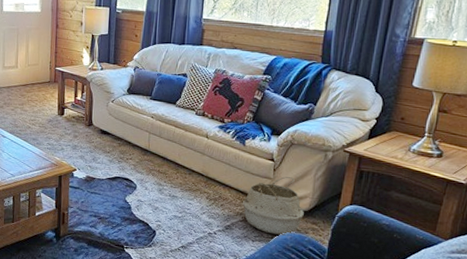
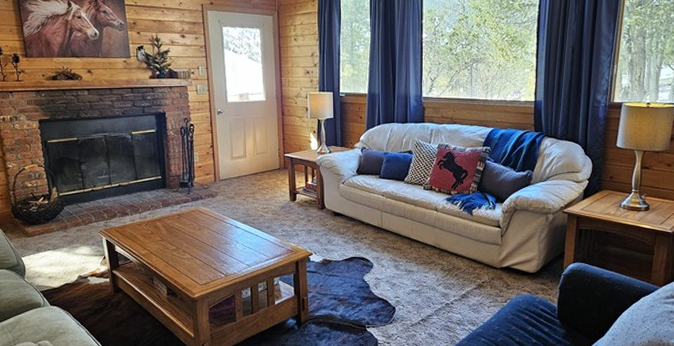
woven basket: present [242,176,304,236] -> none [474,241,533,298]

